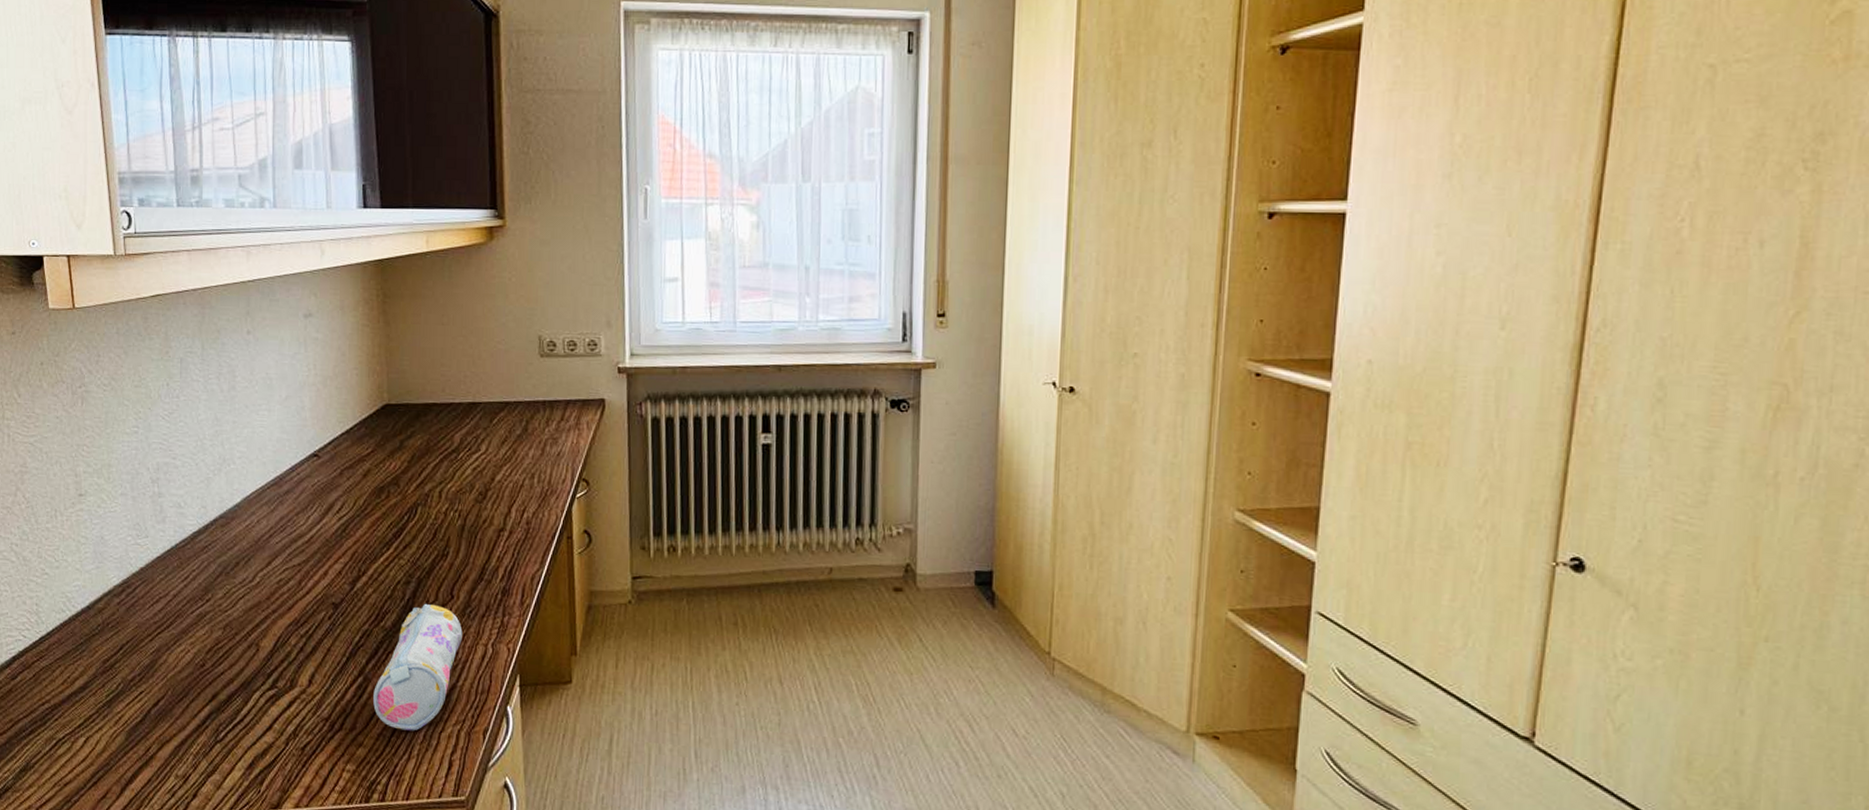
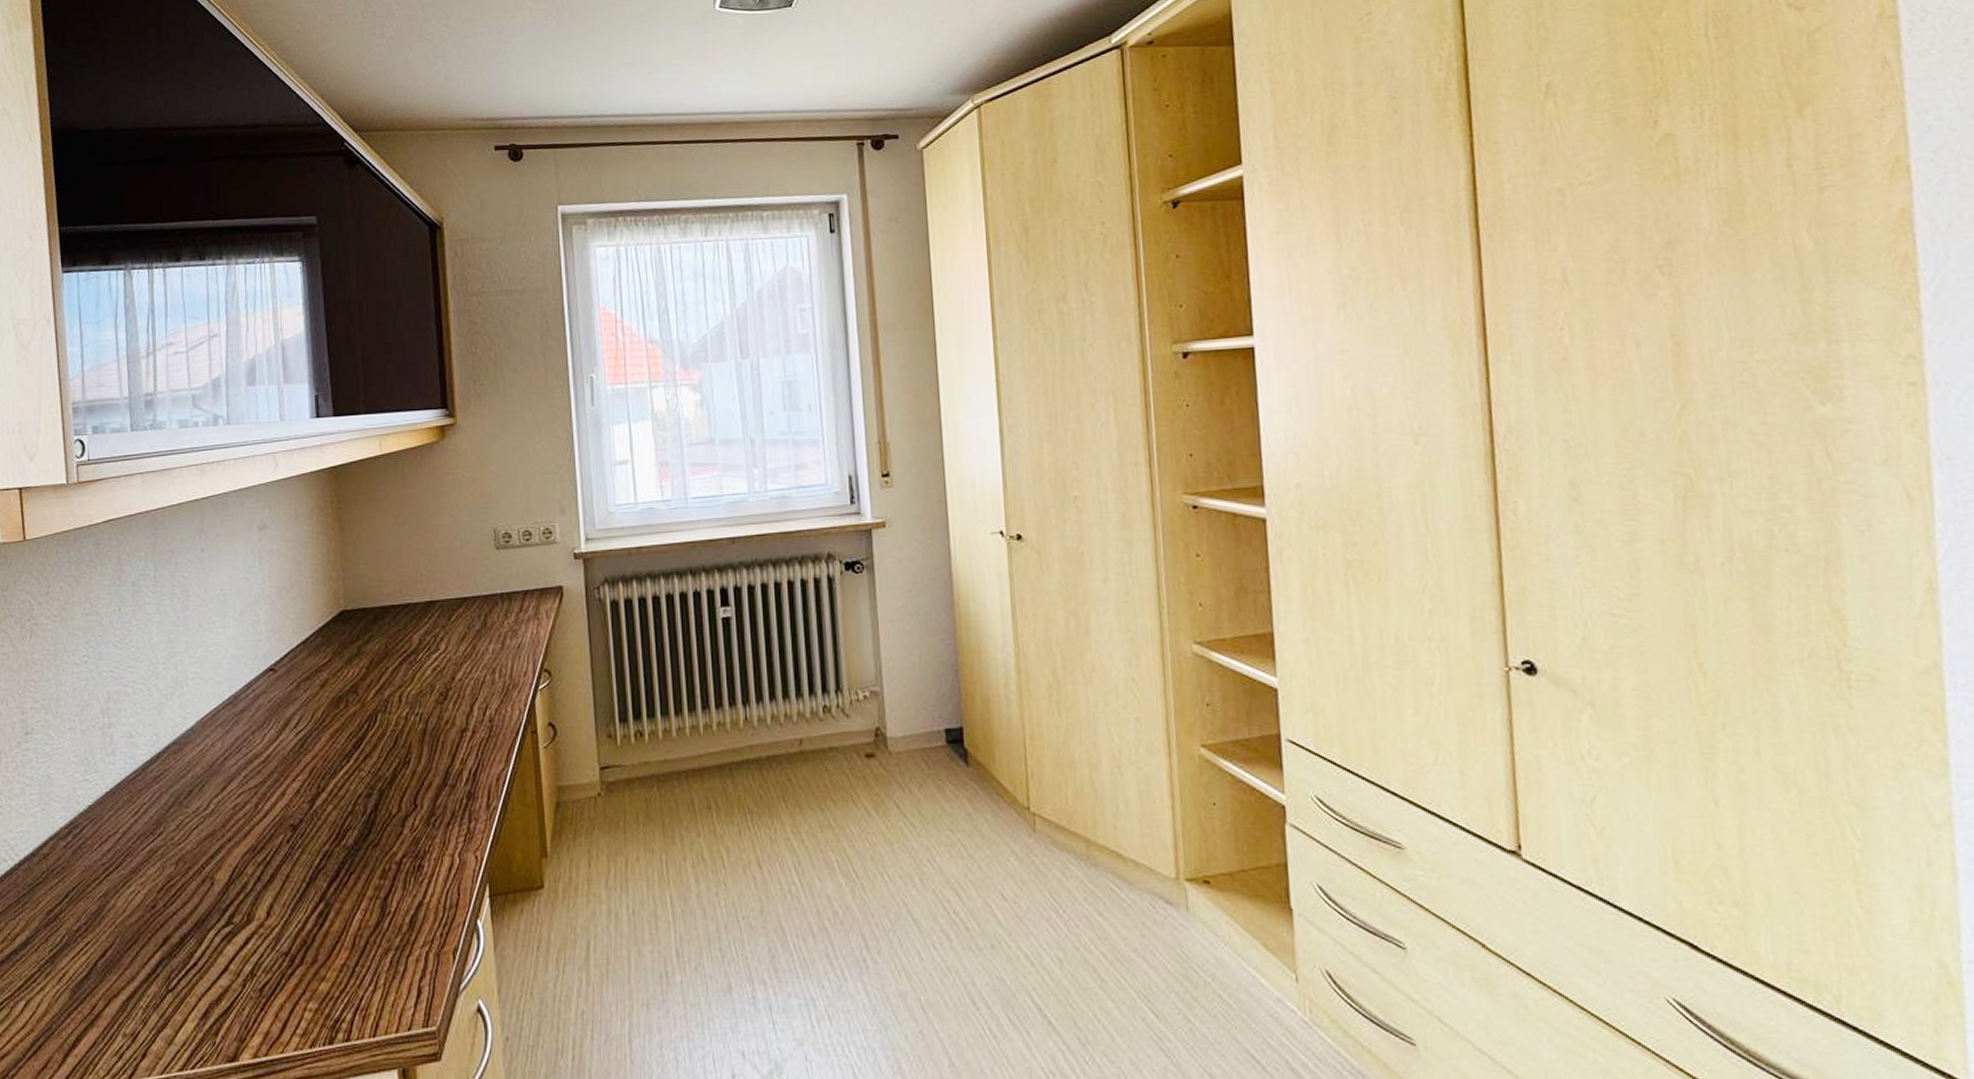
pencil case: present [373,603,463,731] -> none [336,816,428,958]

